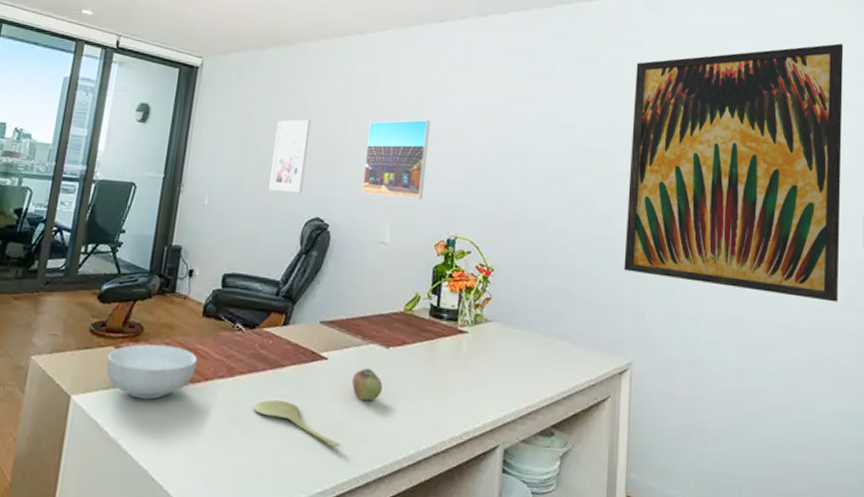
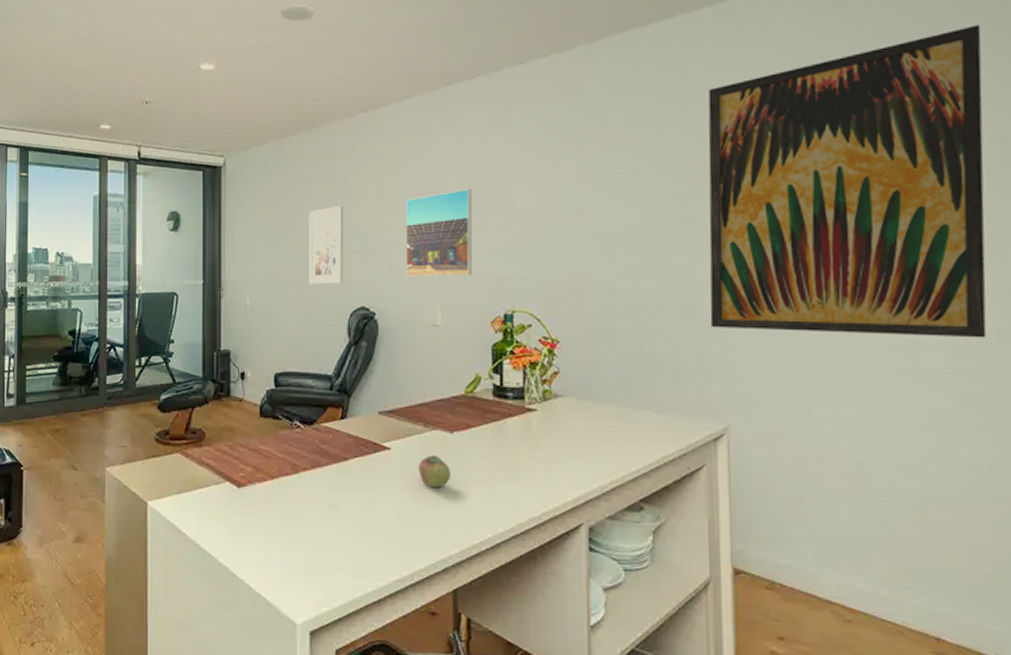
cereal bowl: present [106,344,198,400] -> none [175,447,261,501]
spoon: present [253,400,341,447] -> none [321,493,414,535]

